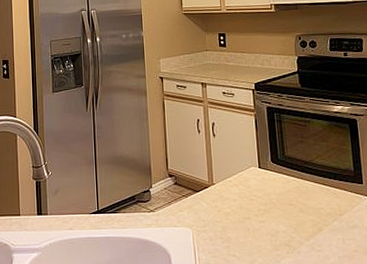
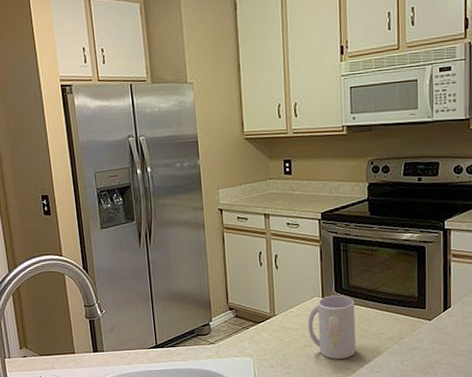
mug: none [245,165,296,234] -> present [307,295,357,359]

